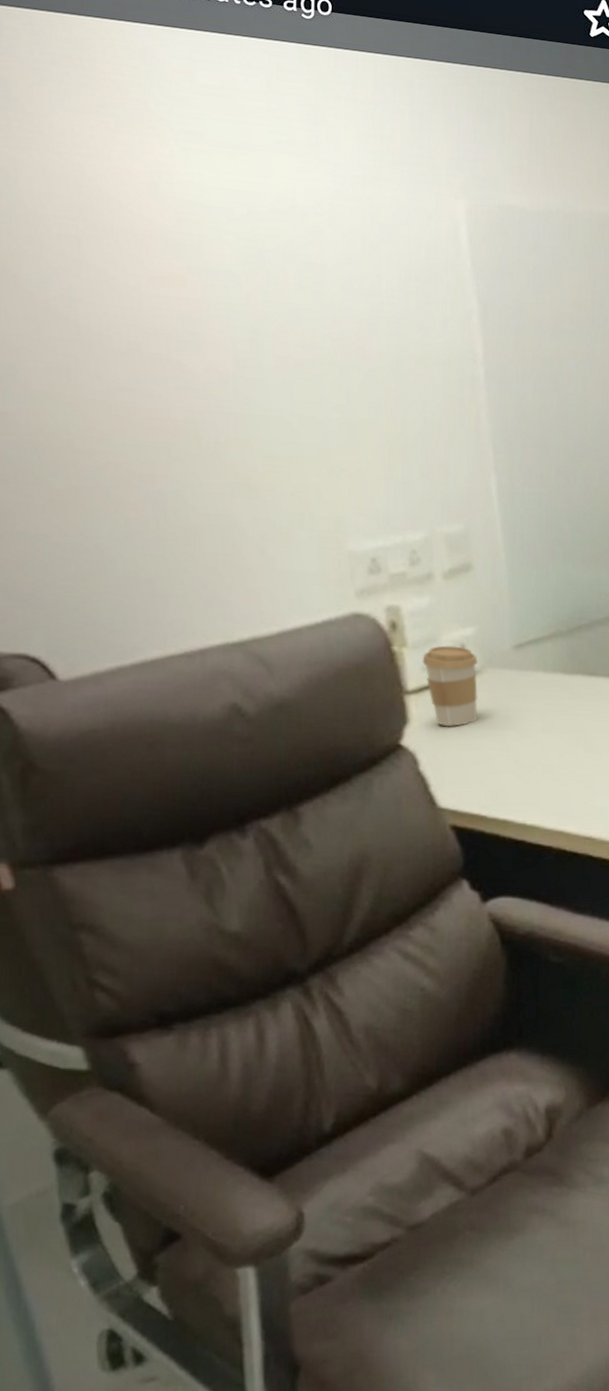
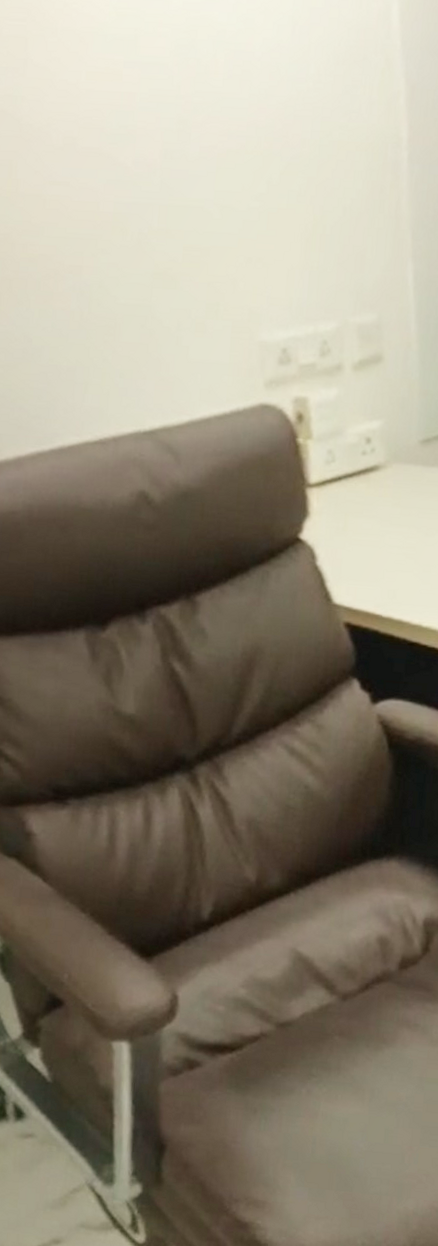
coffee cup: present [422,645,478,727] -> none [327,438,383,523]

